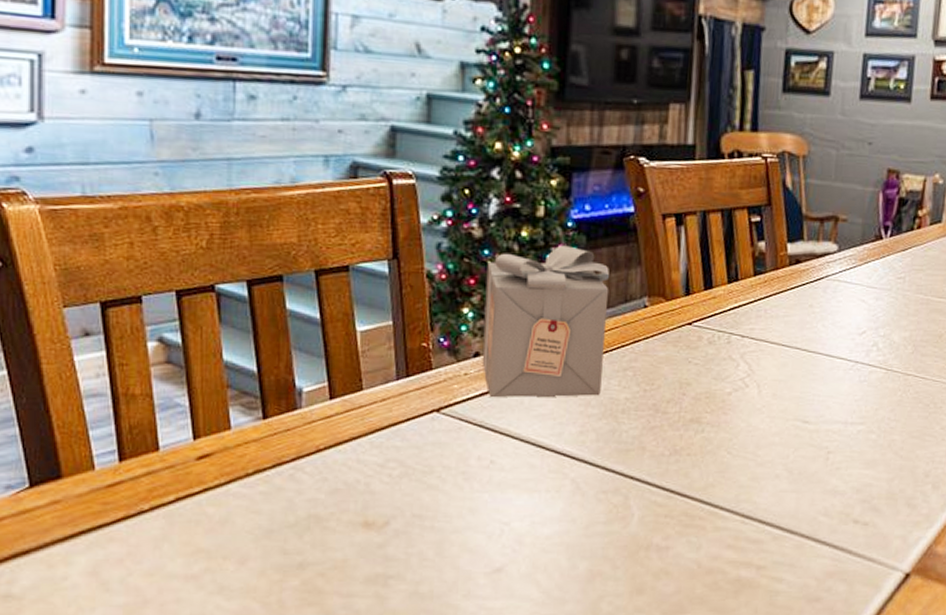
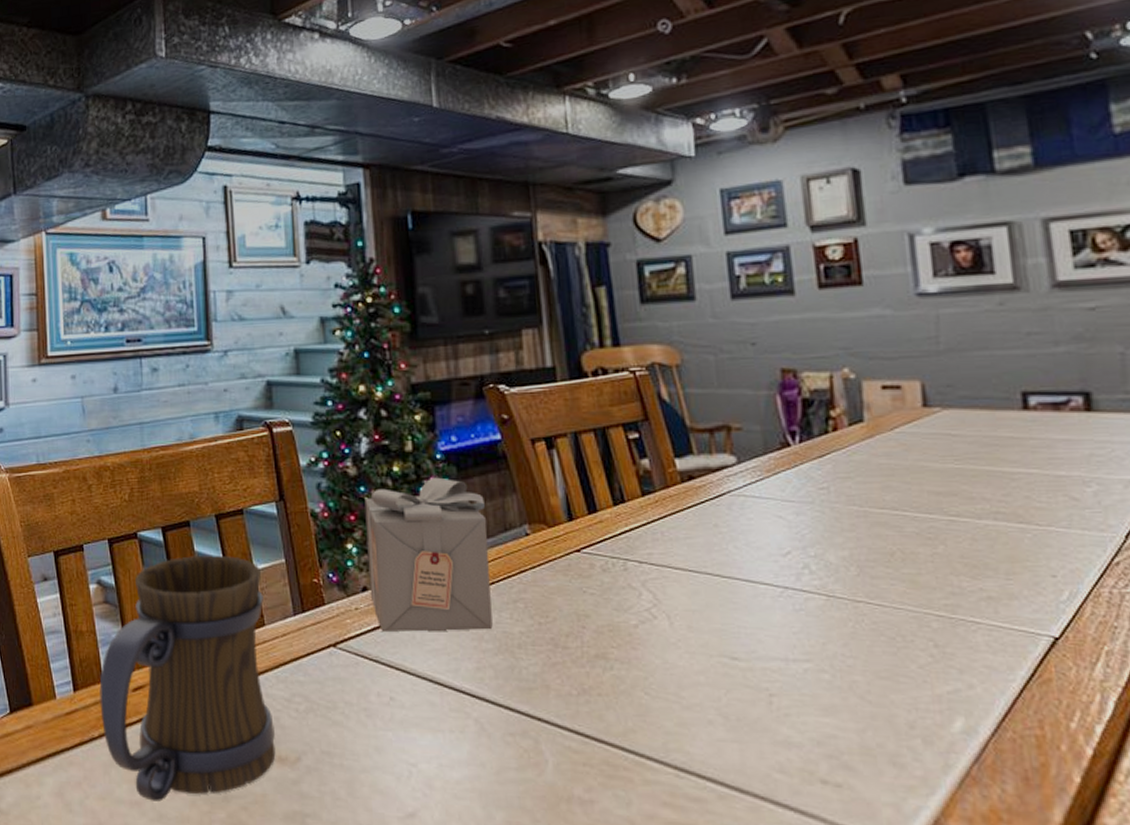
beer mug: none [153,313,364,574] -> present [99,555,276,802]

